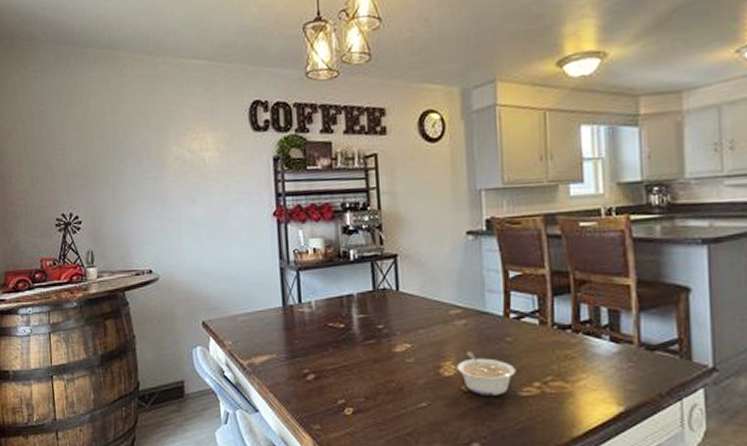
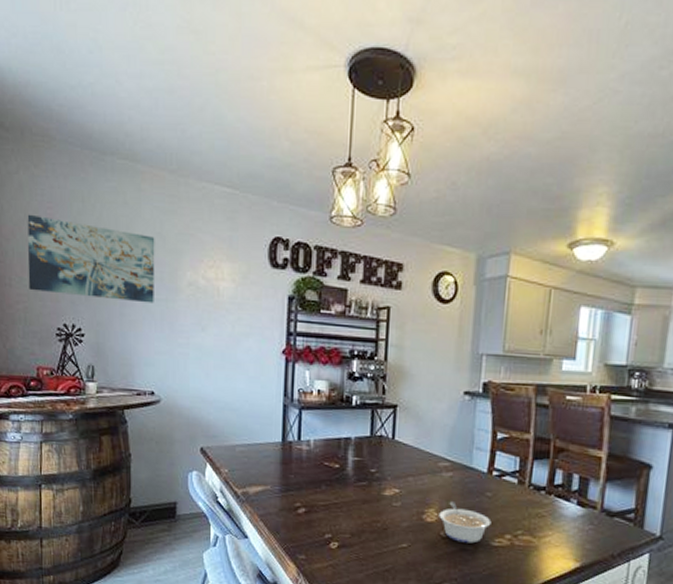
wall art: none [21,113,144,186] -> present [27,214,155,304]

